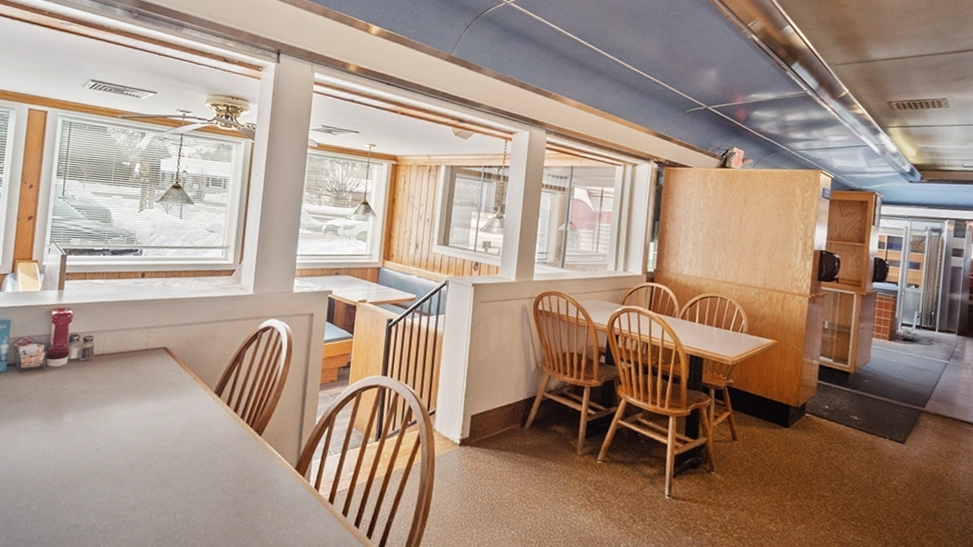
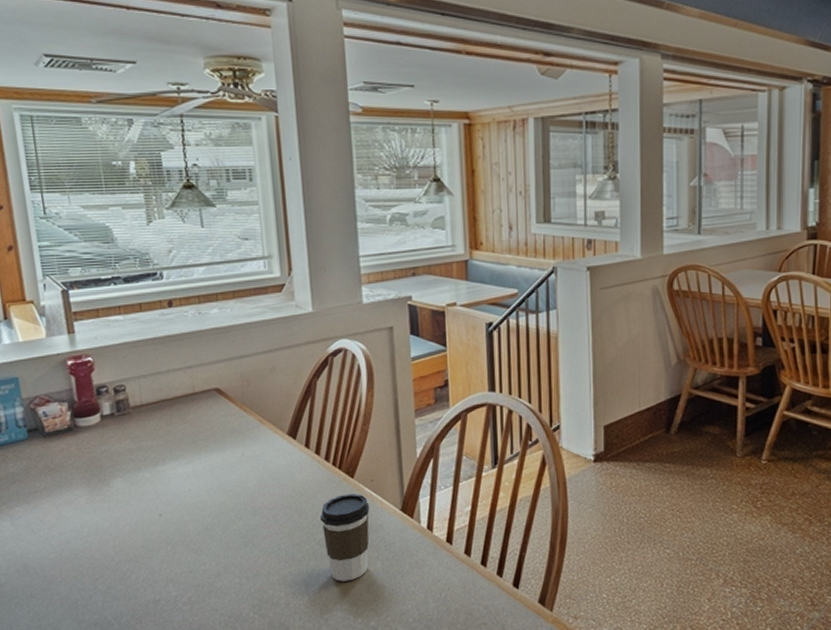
coffee cup: none [227,449,271,527] -> present [320,494,370,581]

